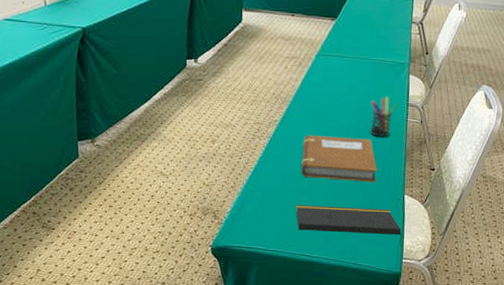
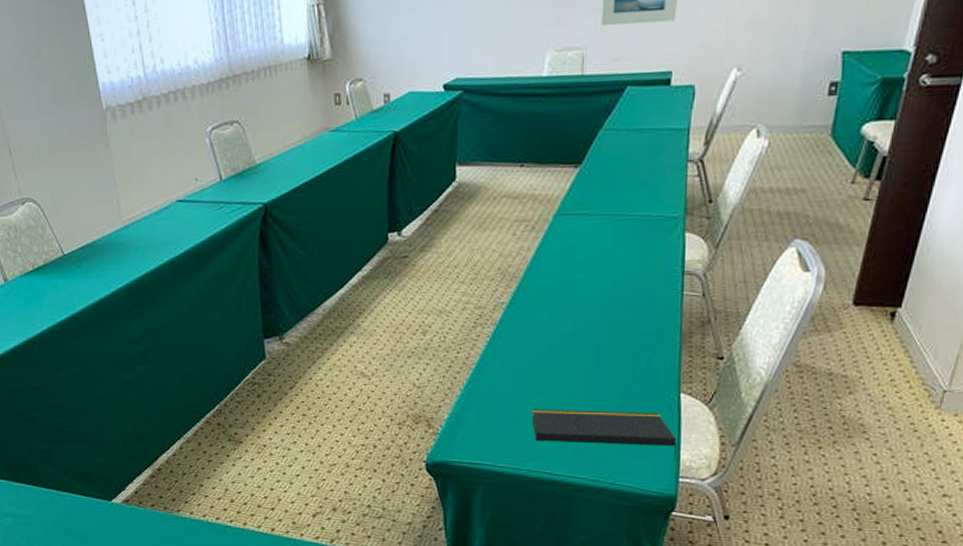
notebook: present [301,135,377,183] -> none [538,320,641,378]
pen holder: present [370,96,399,137] -> none [630,263,670,318]

